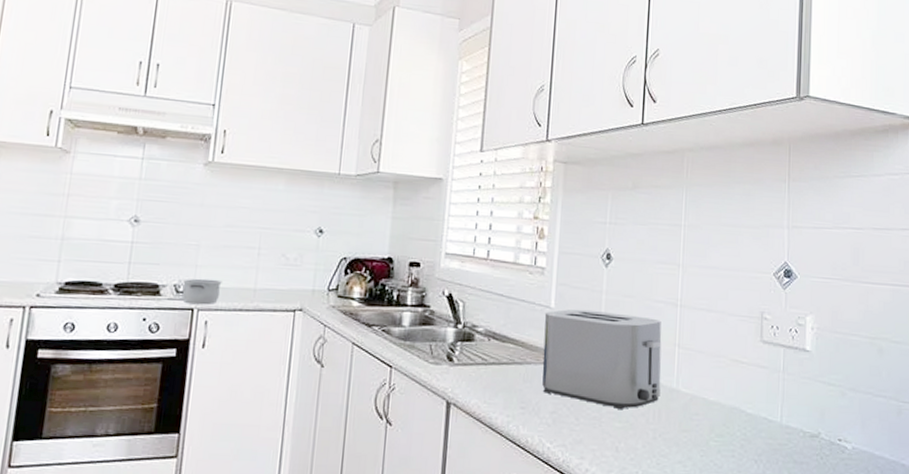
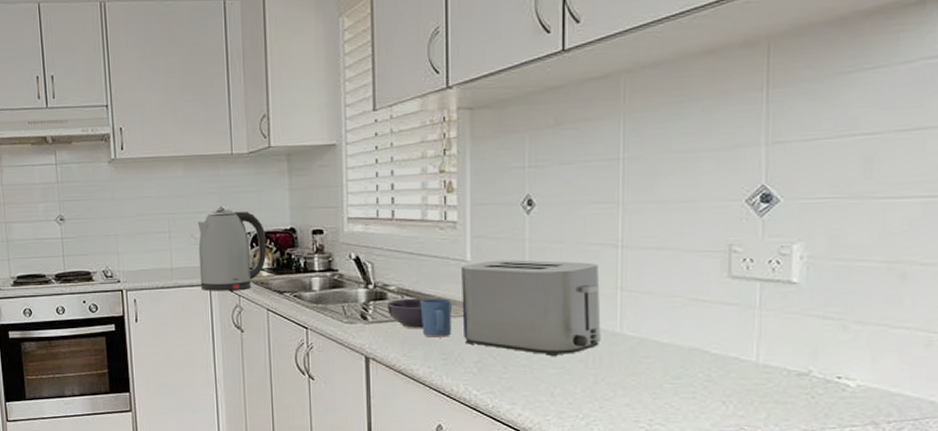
cooking pot: present [181,278,222,306] -> none [108,263,142,286]
kettle: none [283,229,362,320] -> present [197,209,266,291]
bowl: none [473,341,535,375] -> present [386,298,453,329]
mug: none [504,342,534,385] -> present [420,297,452,337]

